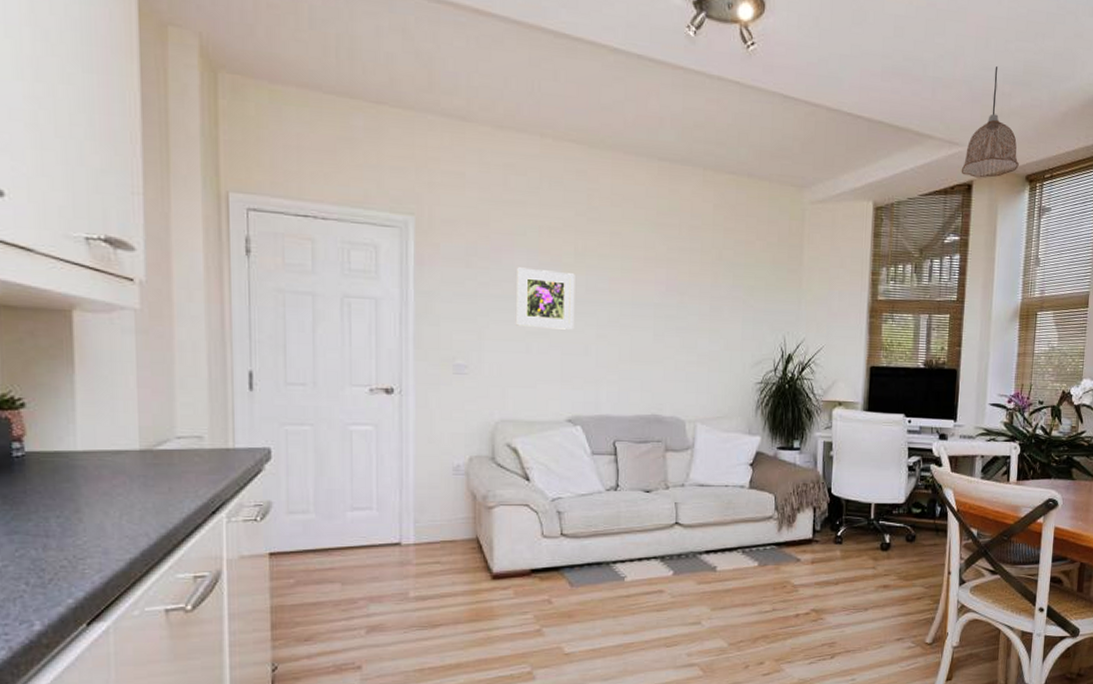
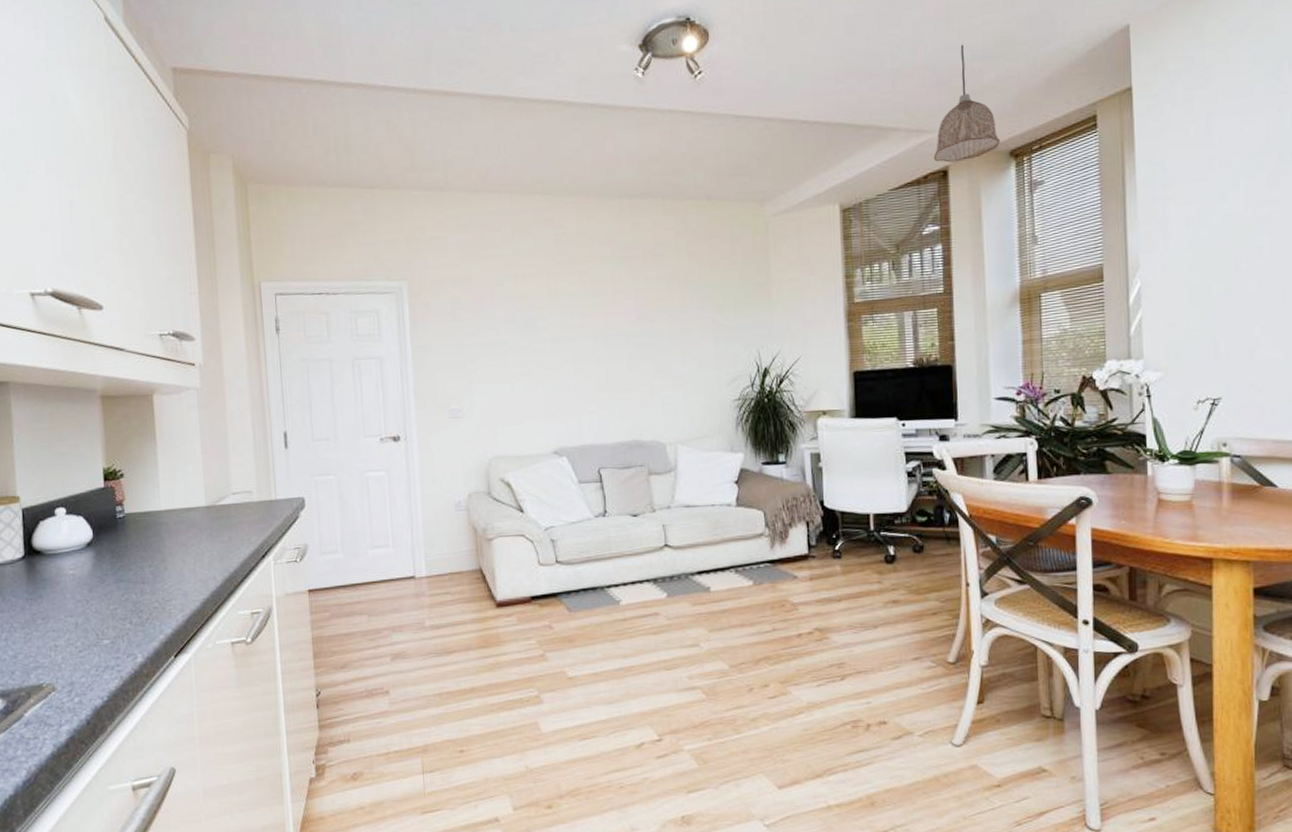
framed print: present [515,267,575,330] -> none [497,314,553,369]

